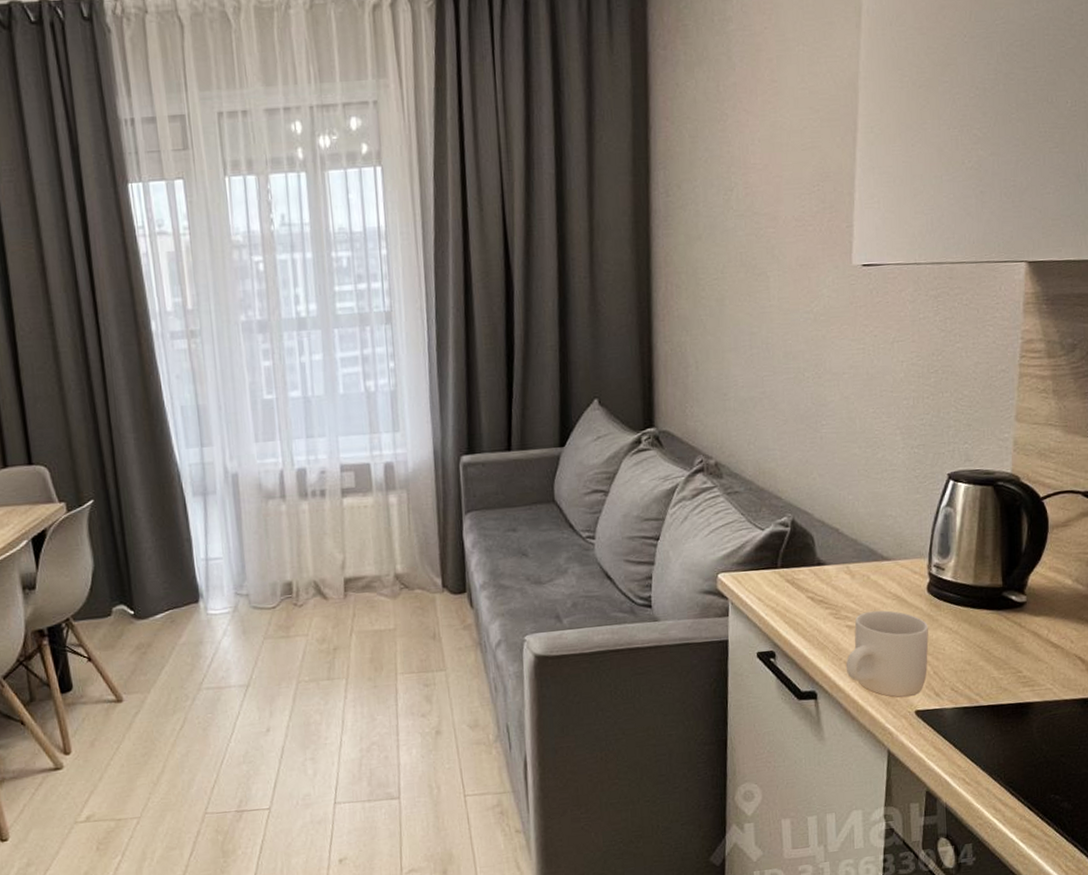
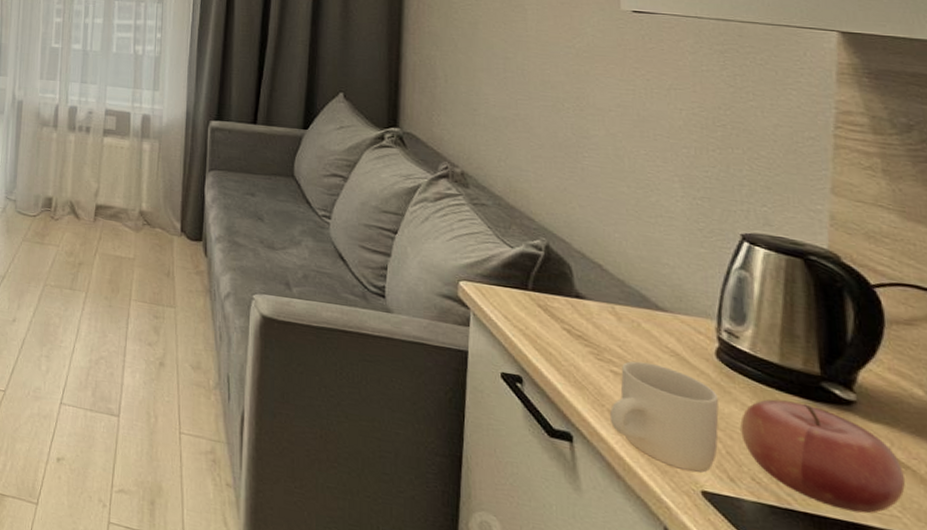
fruit: none [944,613,1056,695] -> present [740,399,905,514]

